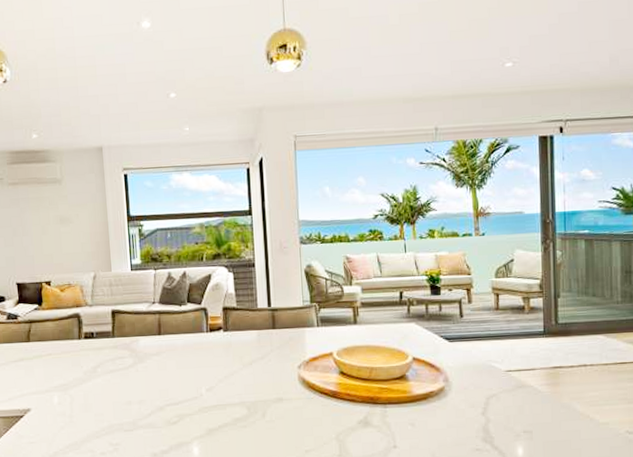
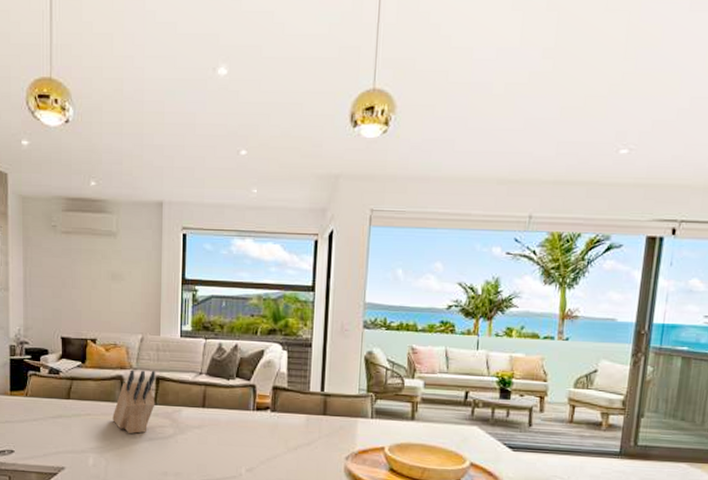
knife block: none [73,305,113,368] -> present [112,370,156,434]

